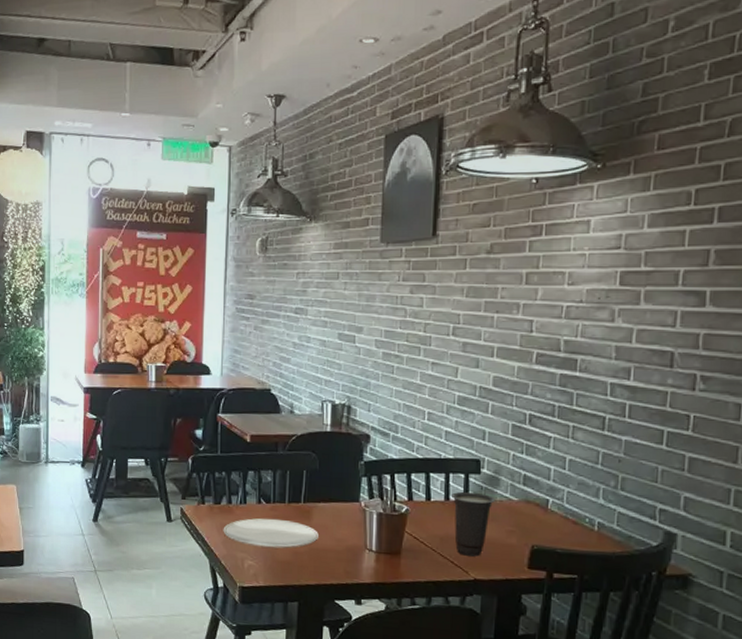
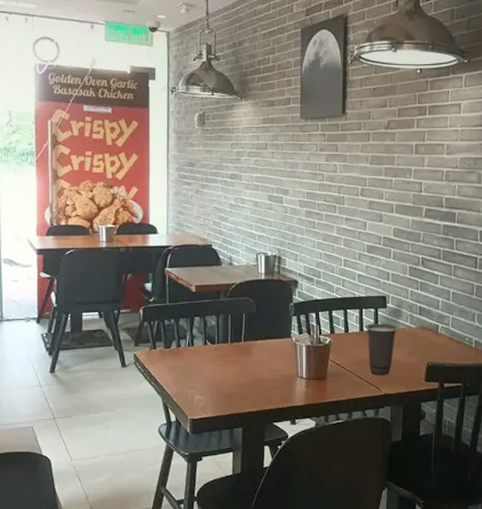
plate: present [223,518,319,549] -> none [173,357,258,383]

